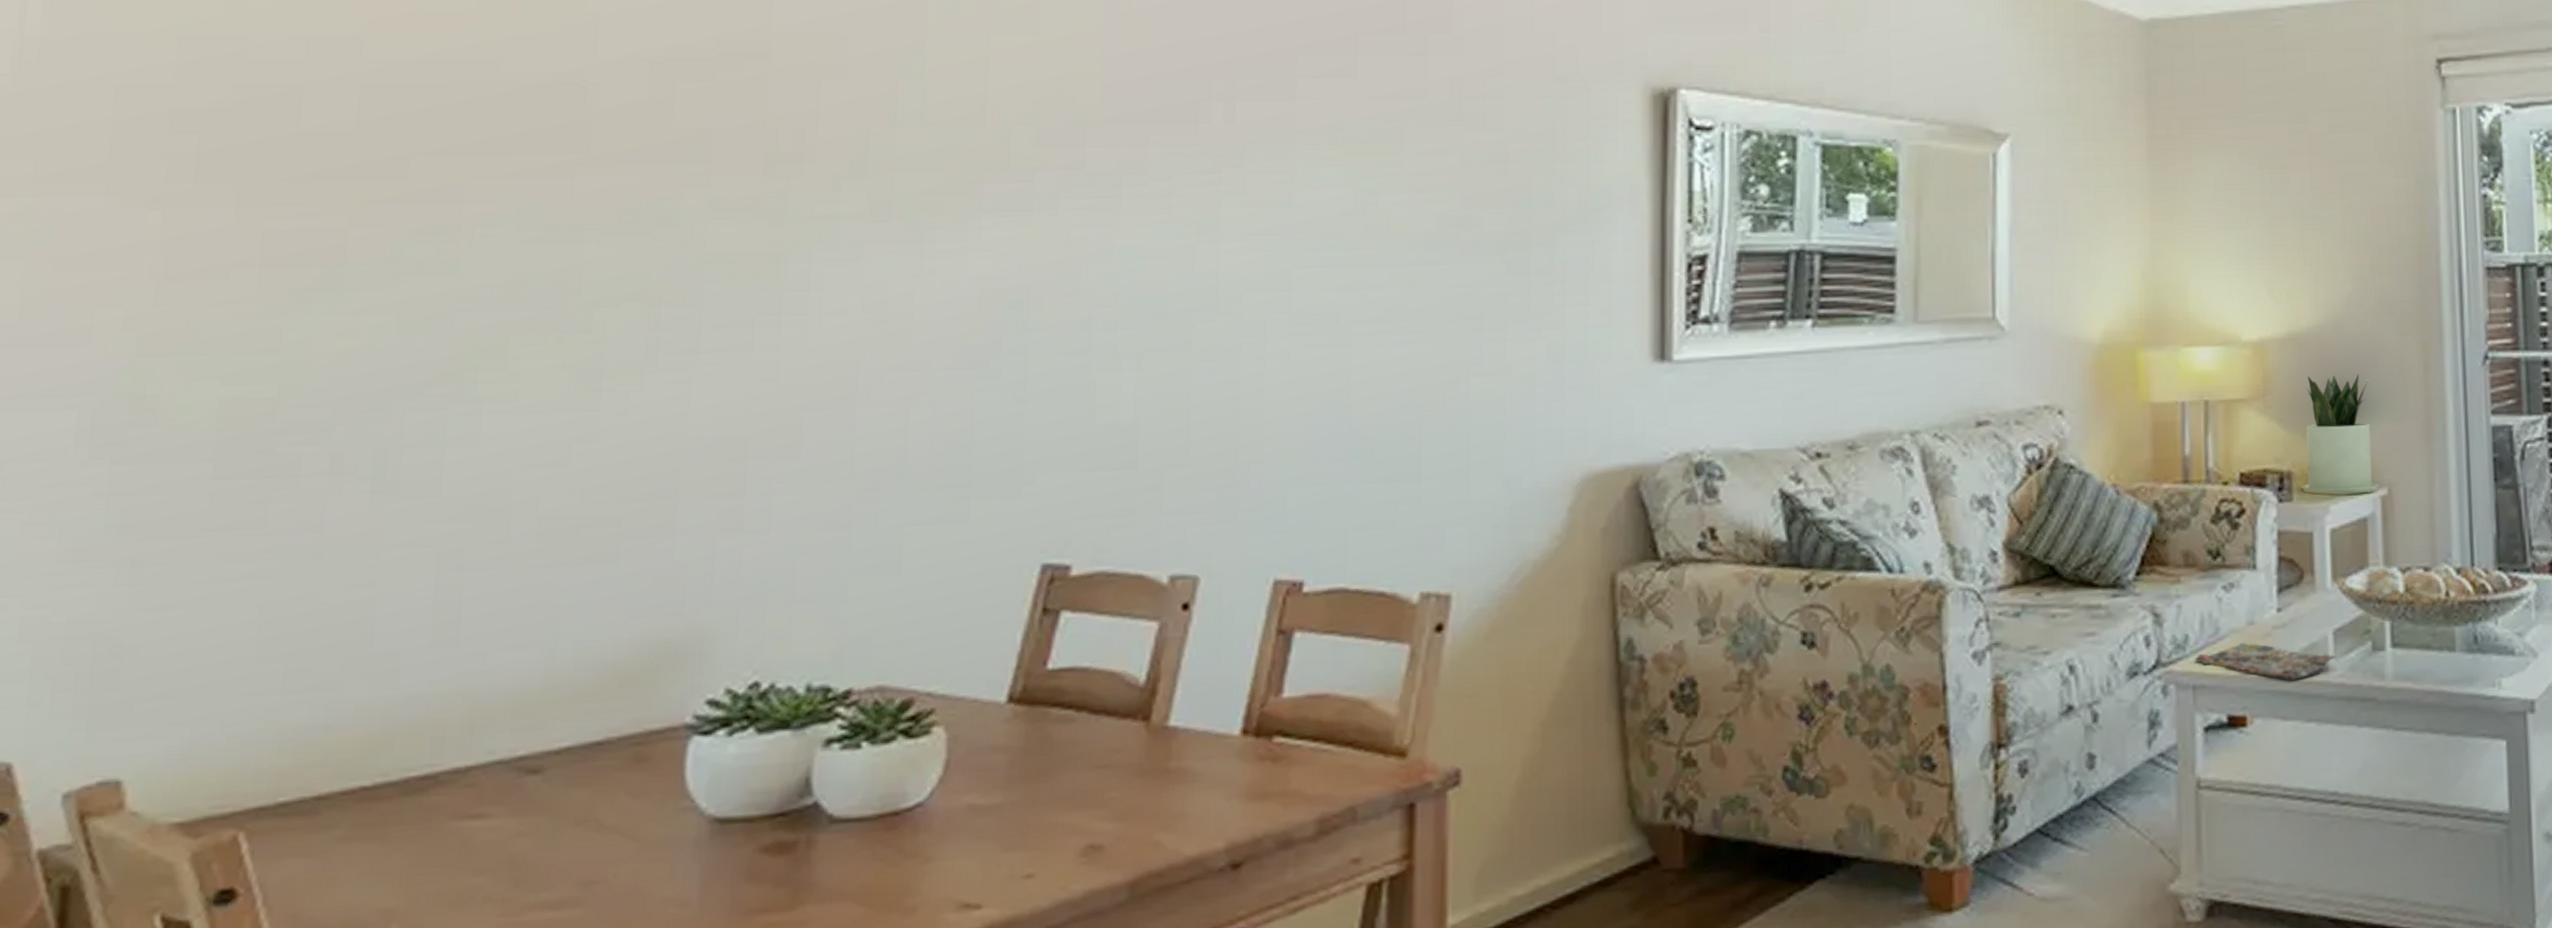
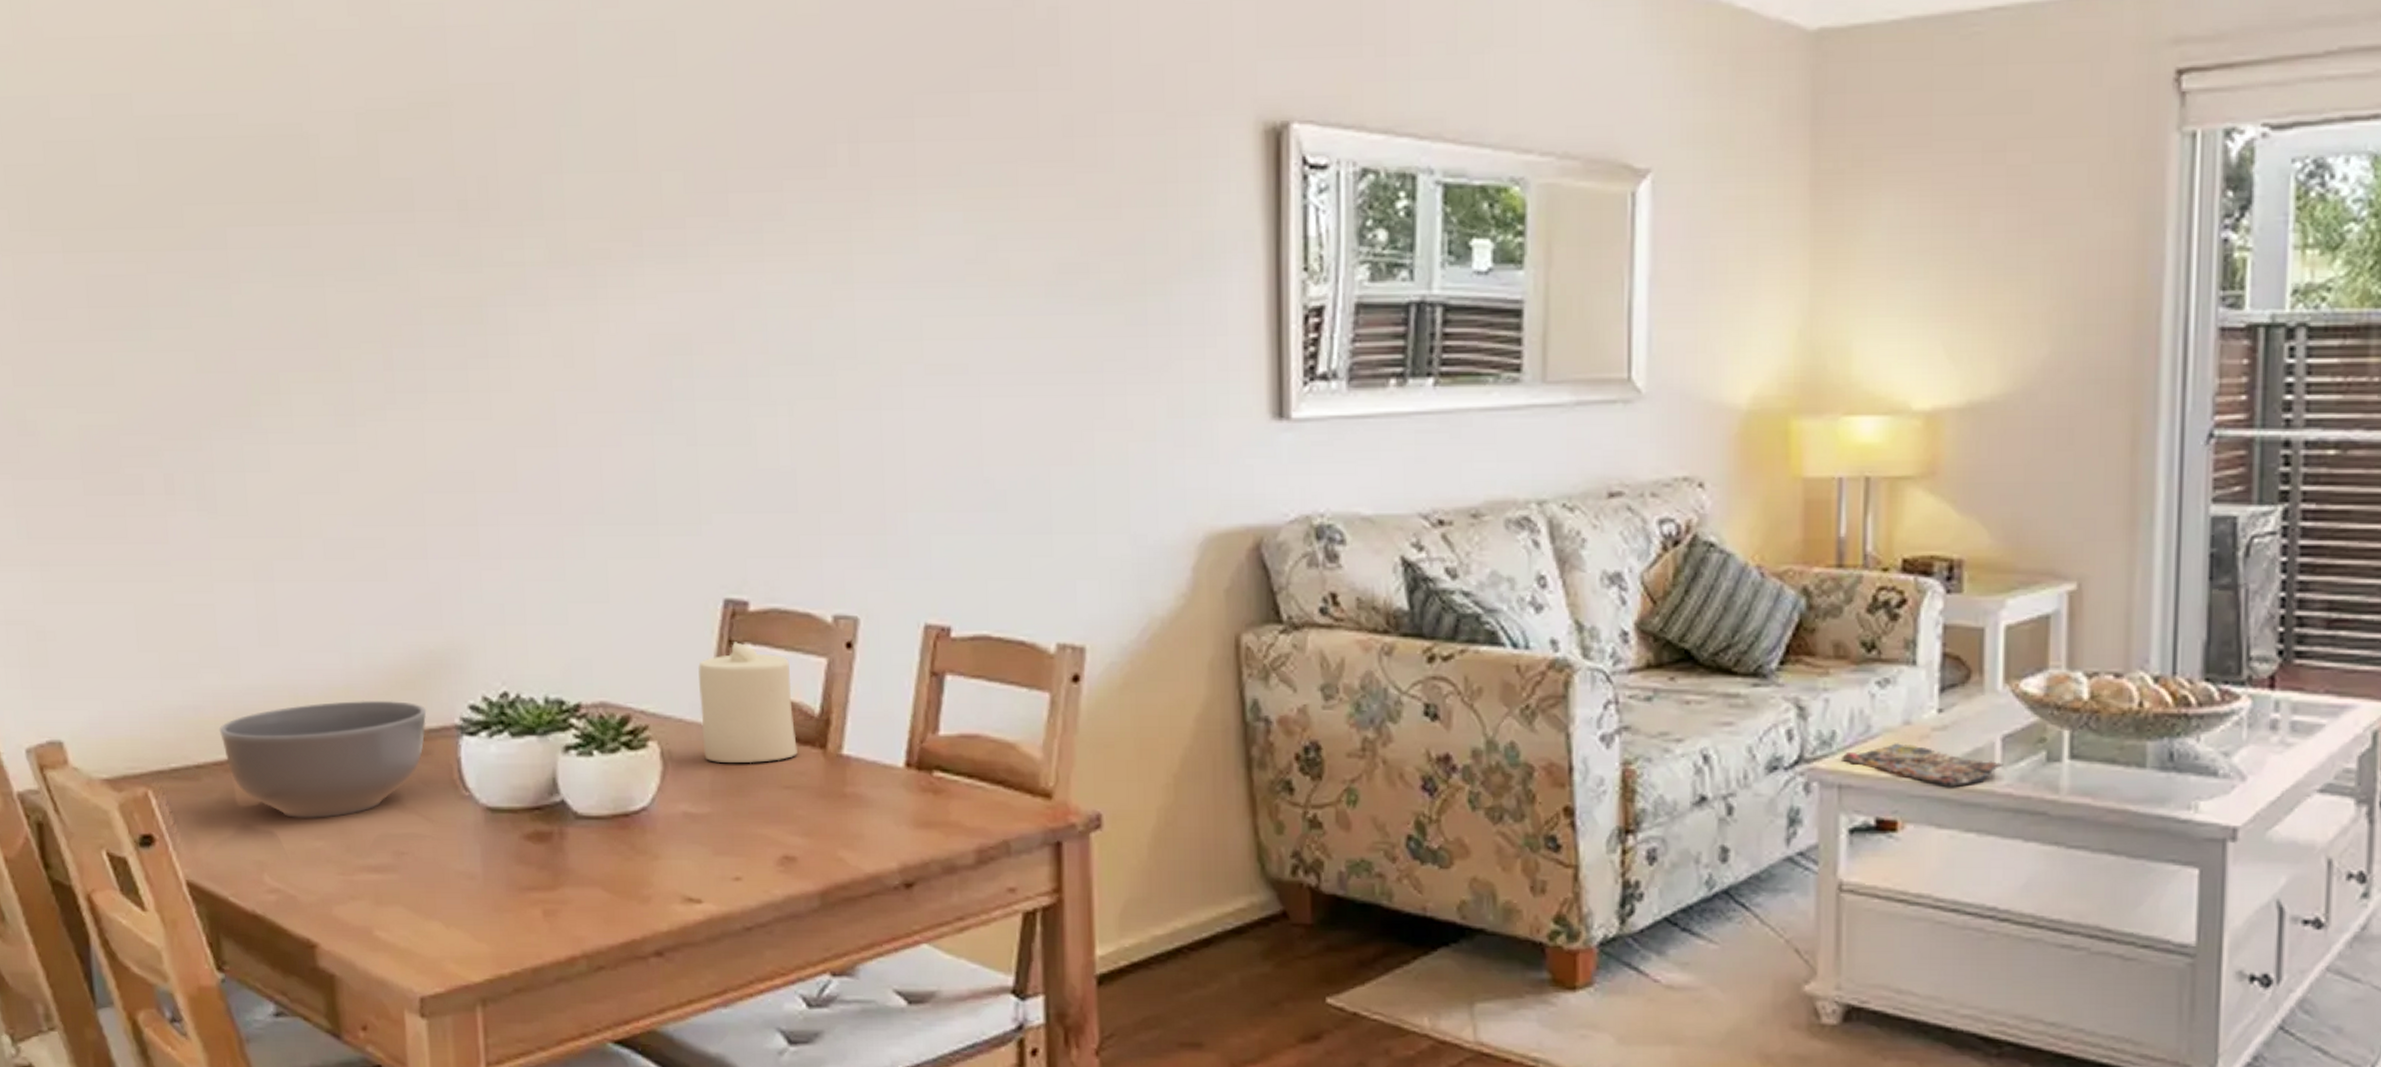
bowl: none [356,701,649,852] -> present [219,700,427,819]
candle: none [1000,610,1115,745] -> present [698,642,798,764]
planter: present [2300,373,2380,496] -> none [1973,450,2067,588]

